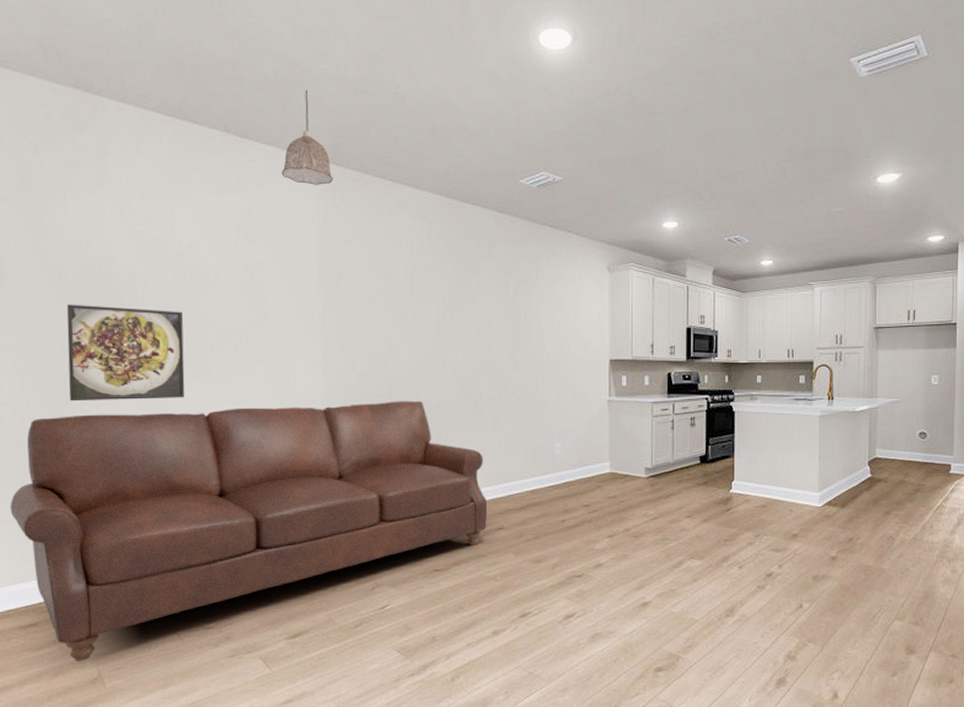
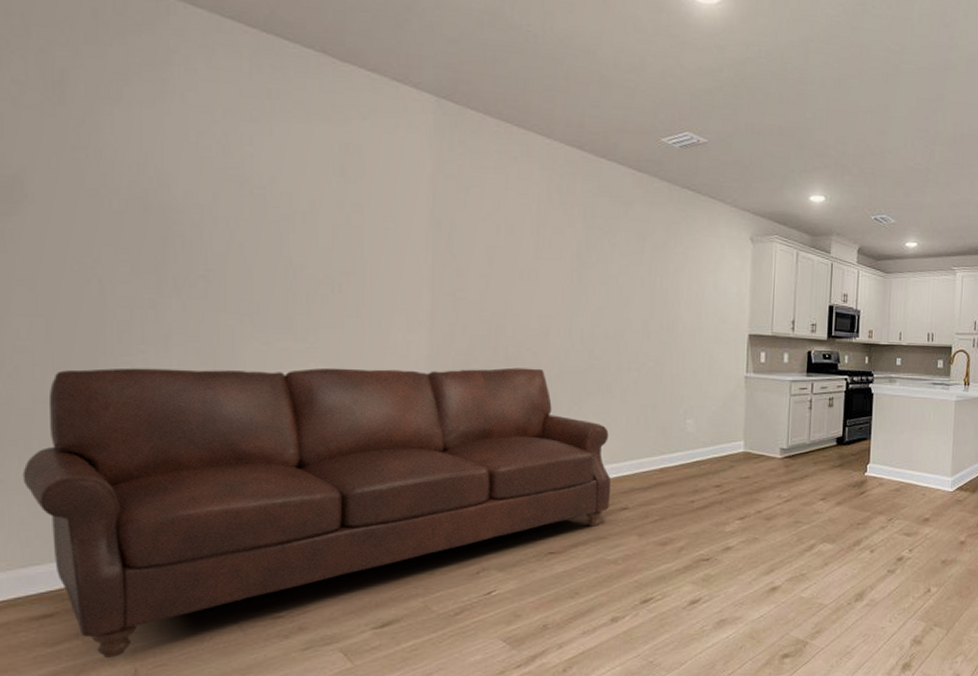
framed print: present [66,304,185,402] -> none [108,236,260,354]
pendant lamp: present [281,89,333,185] -> none [388,15,450,124]

